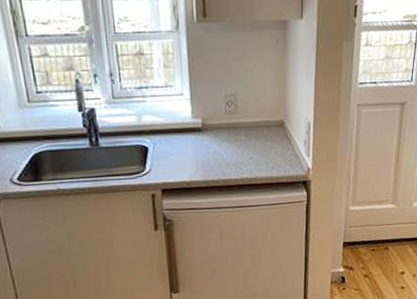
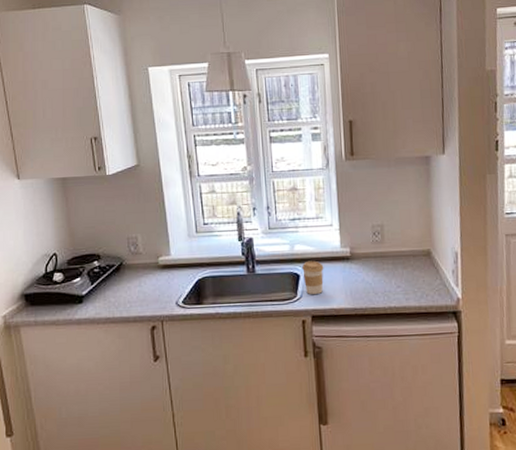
coffee cup: none [151,132,174,168] -> present [302,260,324,294]

